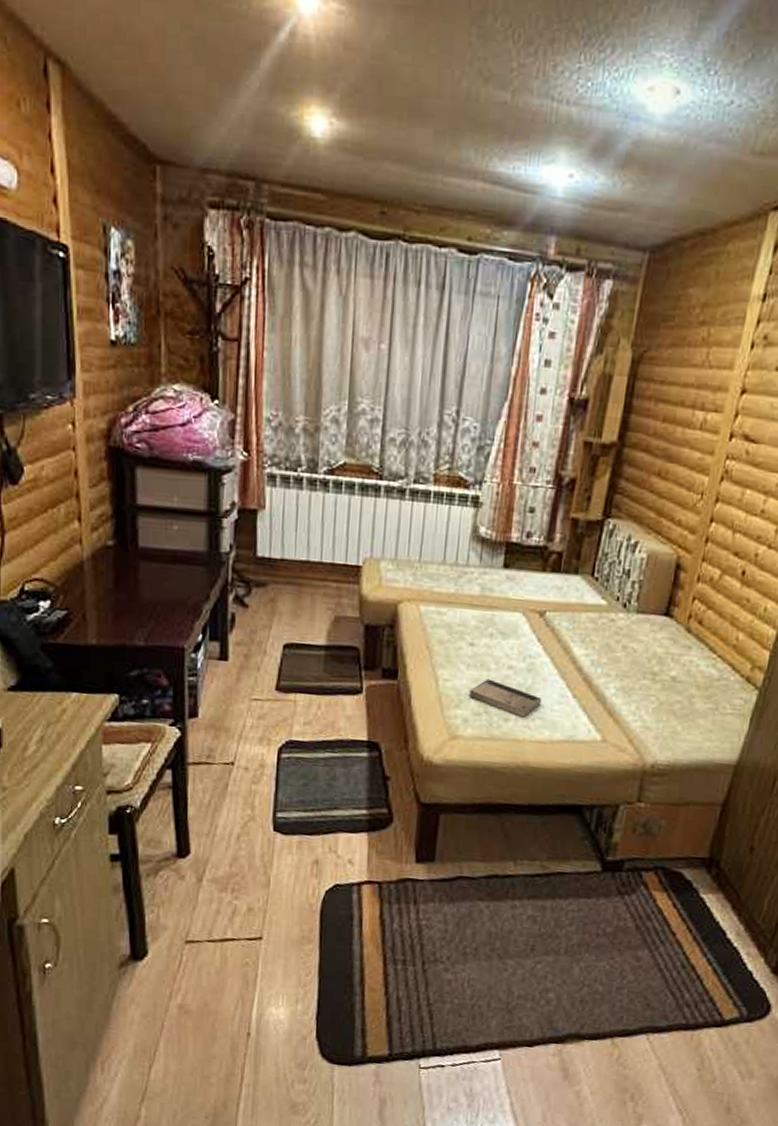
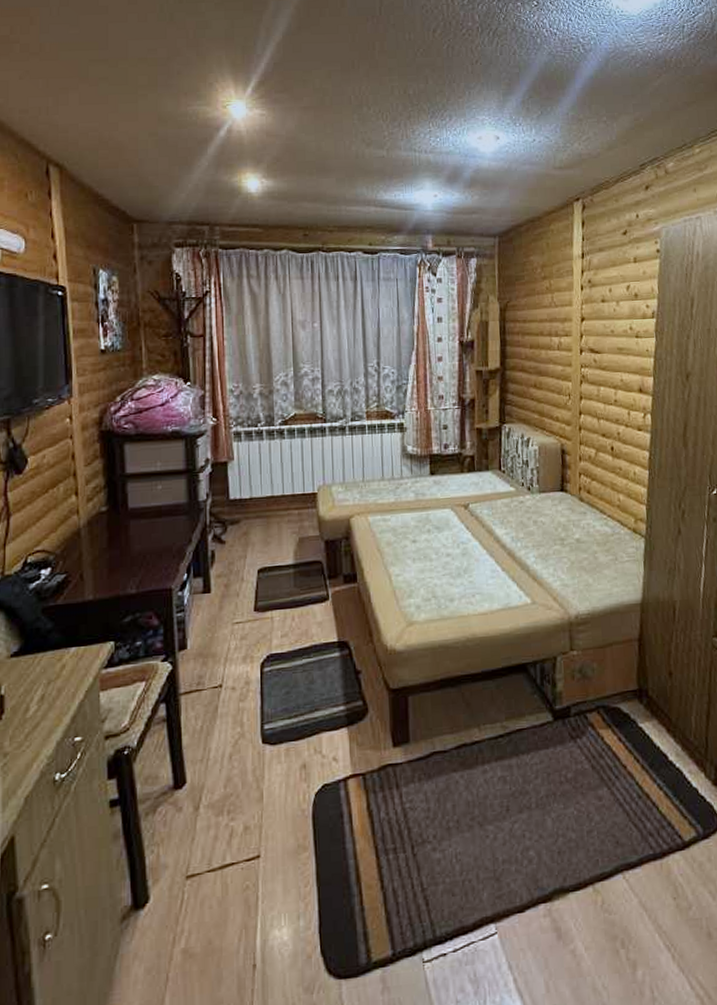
book: present [469,678,542,718] -> none [418,567,478,596]

